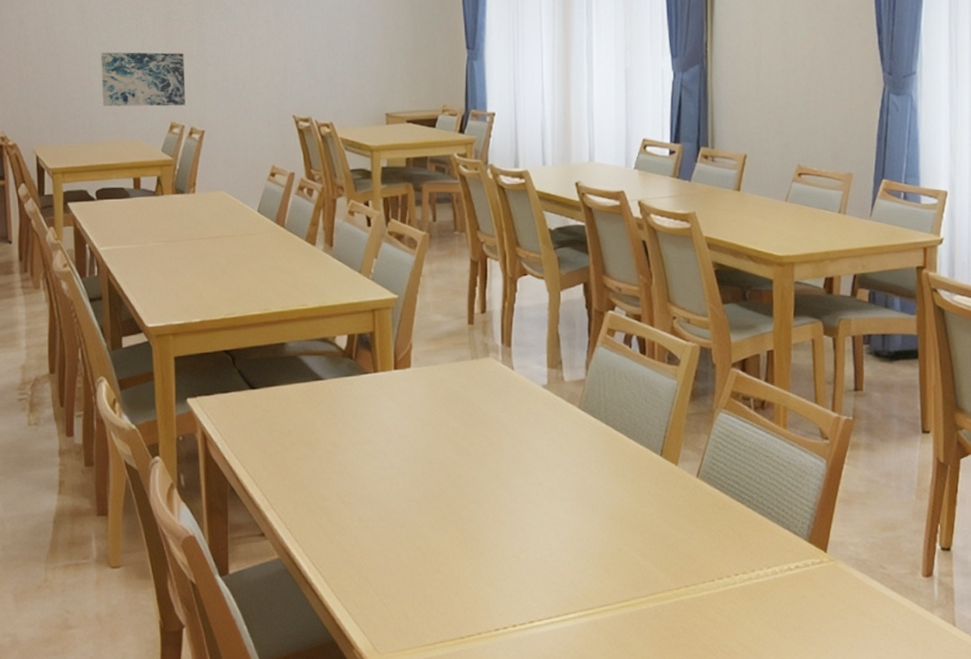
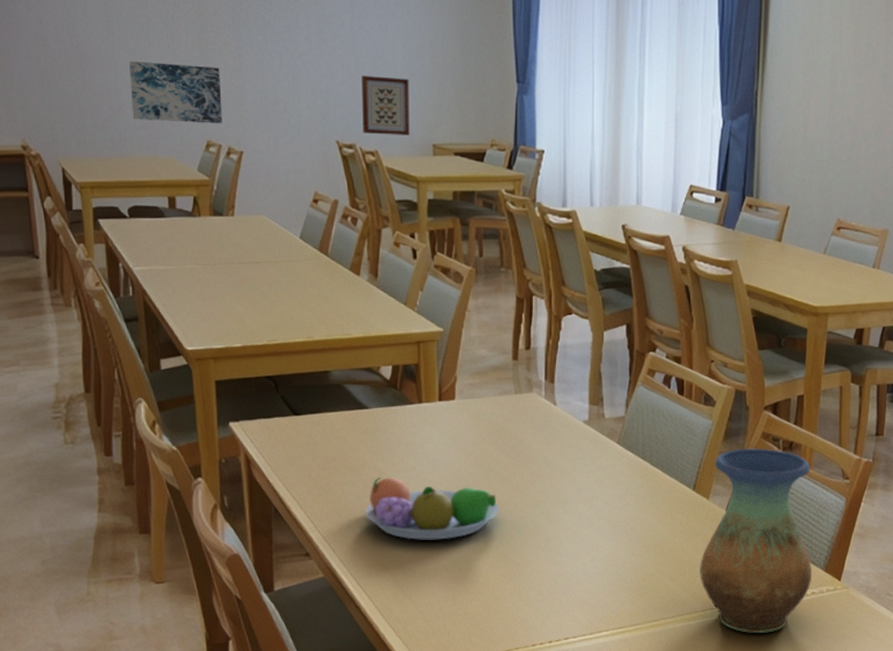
wall art: none [317,51,363,107] -> present [362,76,410,136]
fruit bowl: none [321,450,458,517] -> present [365,476,499,540]
vase: none [670,408,795,613] -> present [699,448,813,633]

